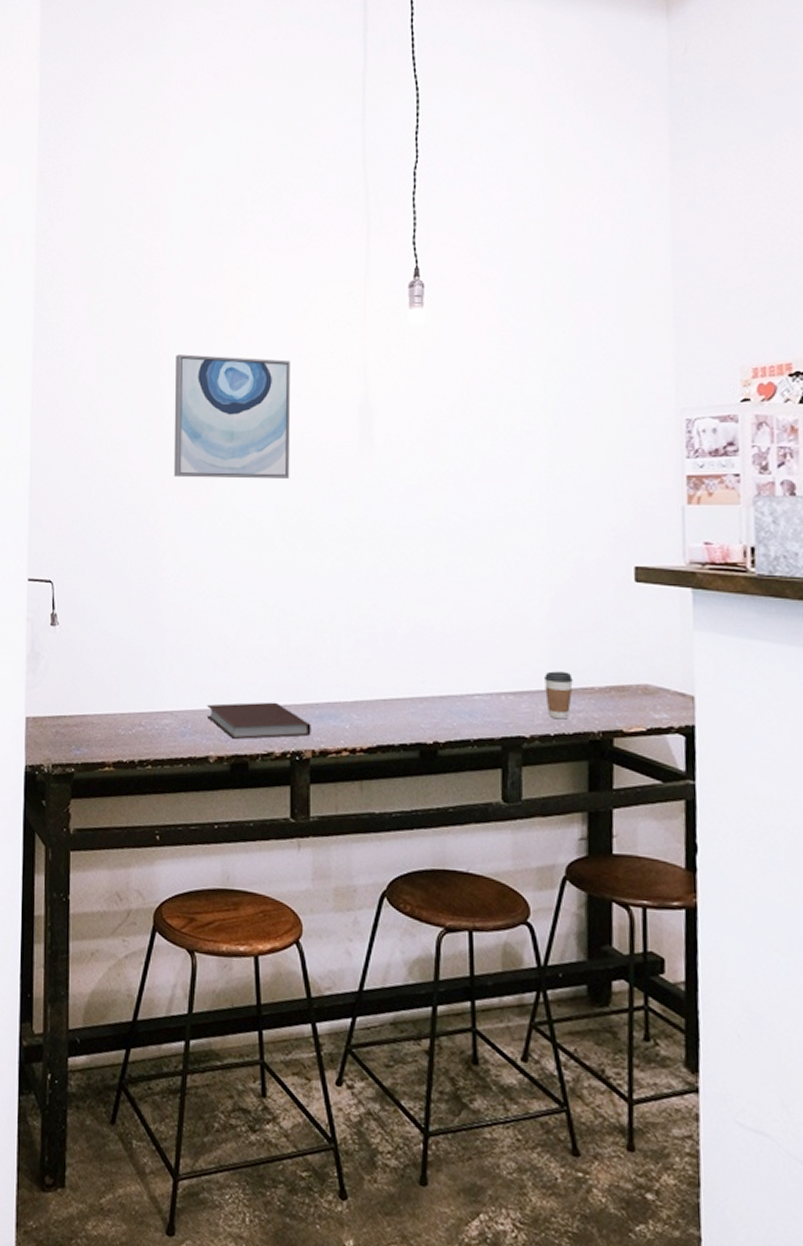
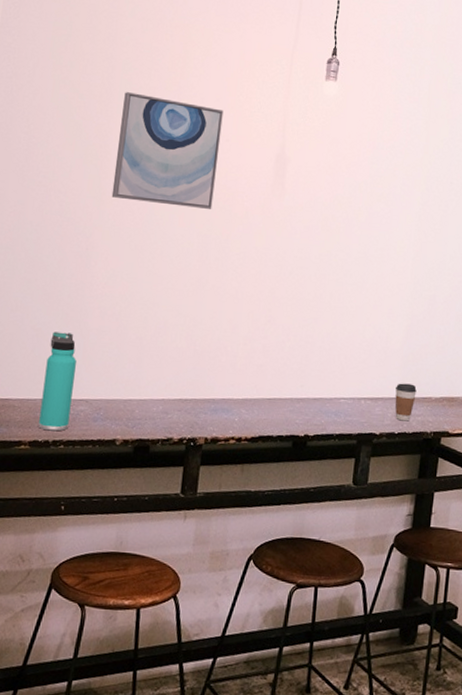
thermos bottle: none [121,635,155,750] -> present [38,331,77,432]
notebook: present [206,702,311,740] -> none [117,395,207,427]

